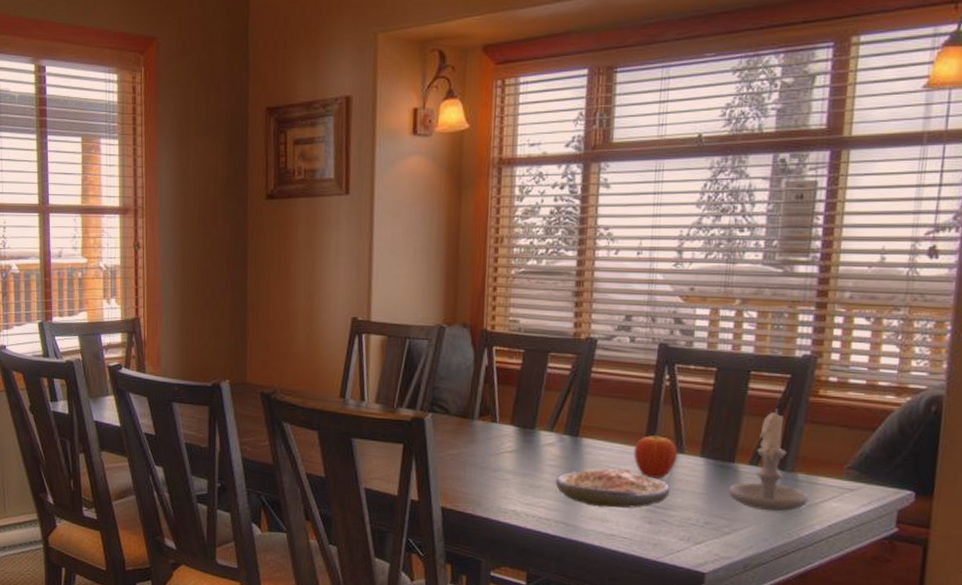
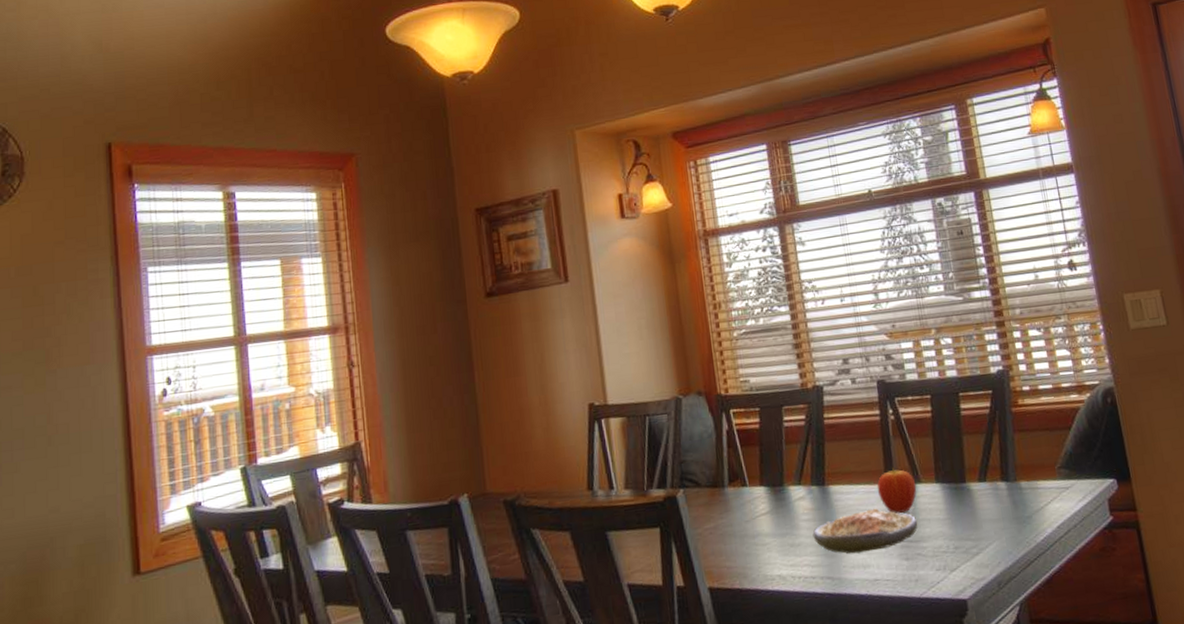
candle: present [729,409,809,511] -> none [967,424,1035,524]

